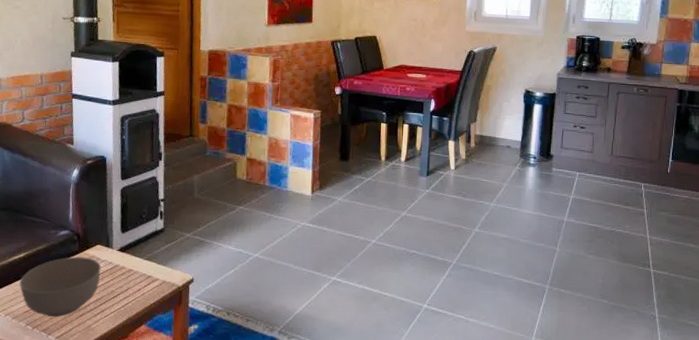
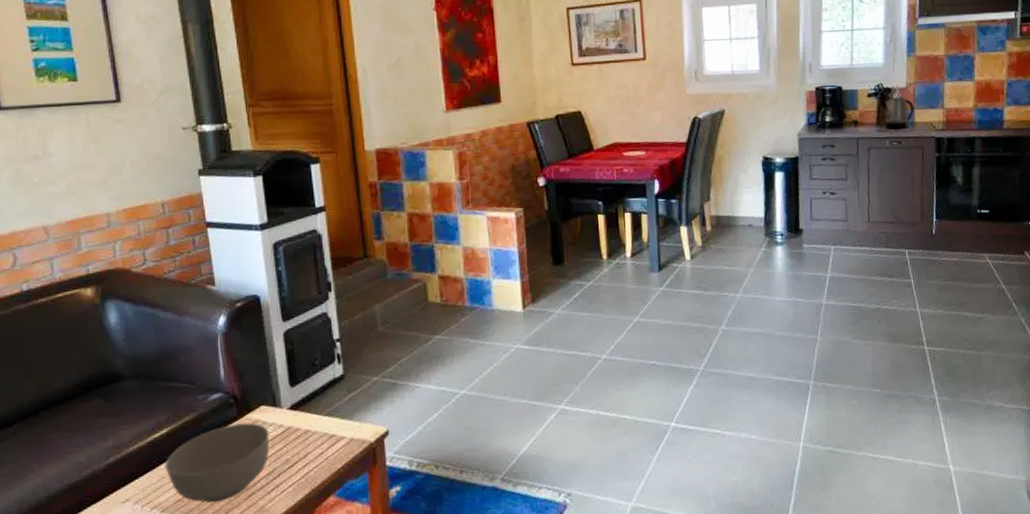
kettle: none [635,51,662,79] -> present [885,97,914,129]

